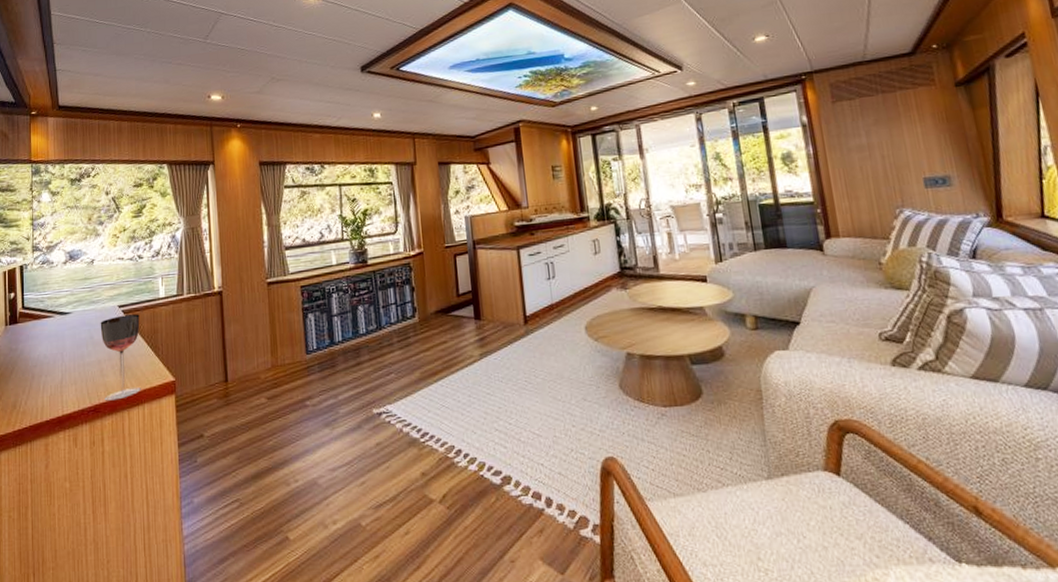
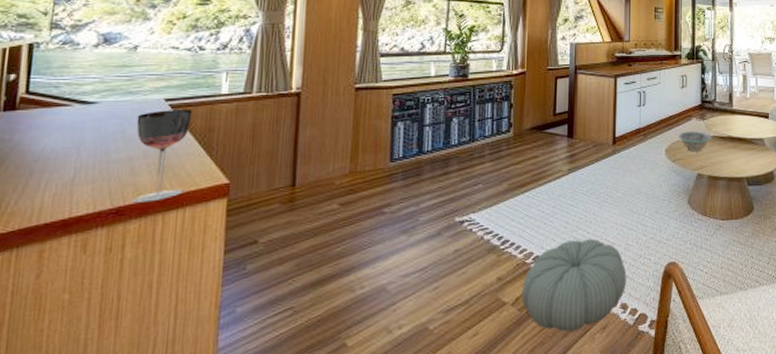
pouf: none [448,431,560,534] -> present [522,239,627,332]
decorative bowl: none [598,303,639,328] -> present [678,131,713,152]

